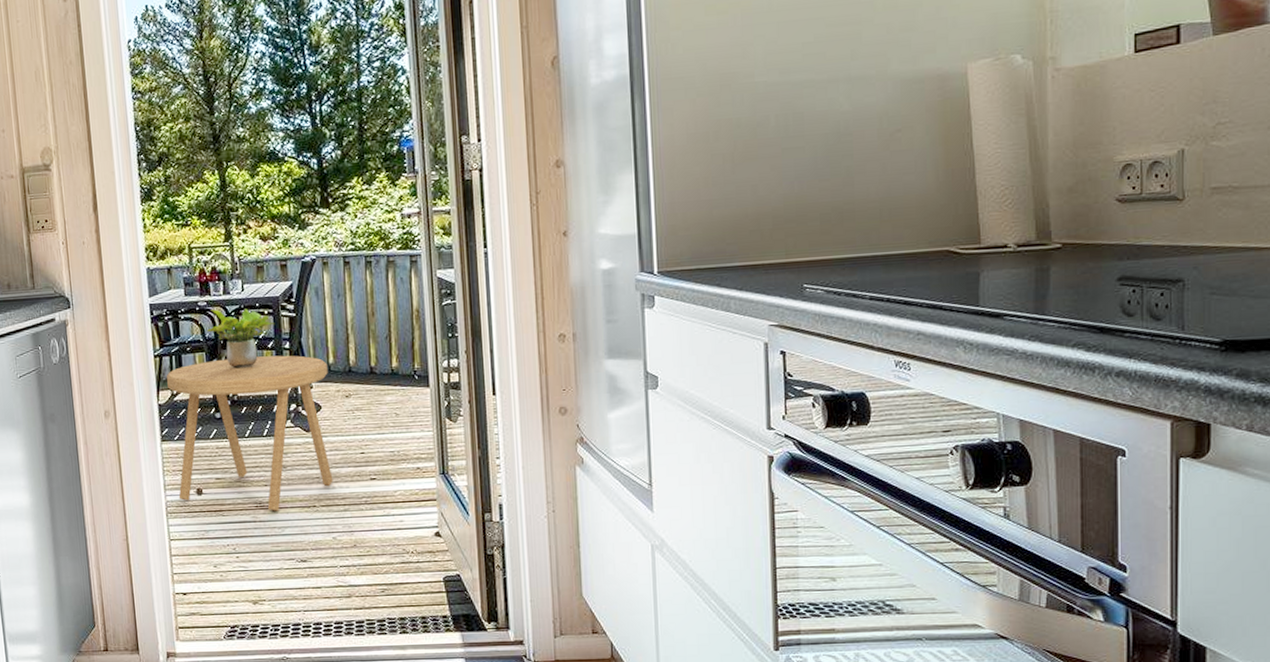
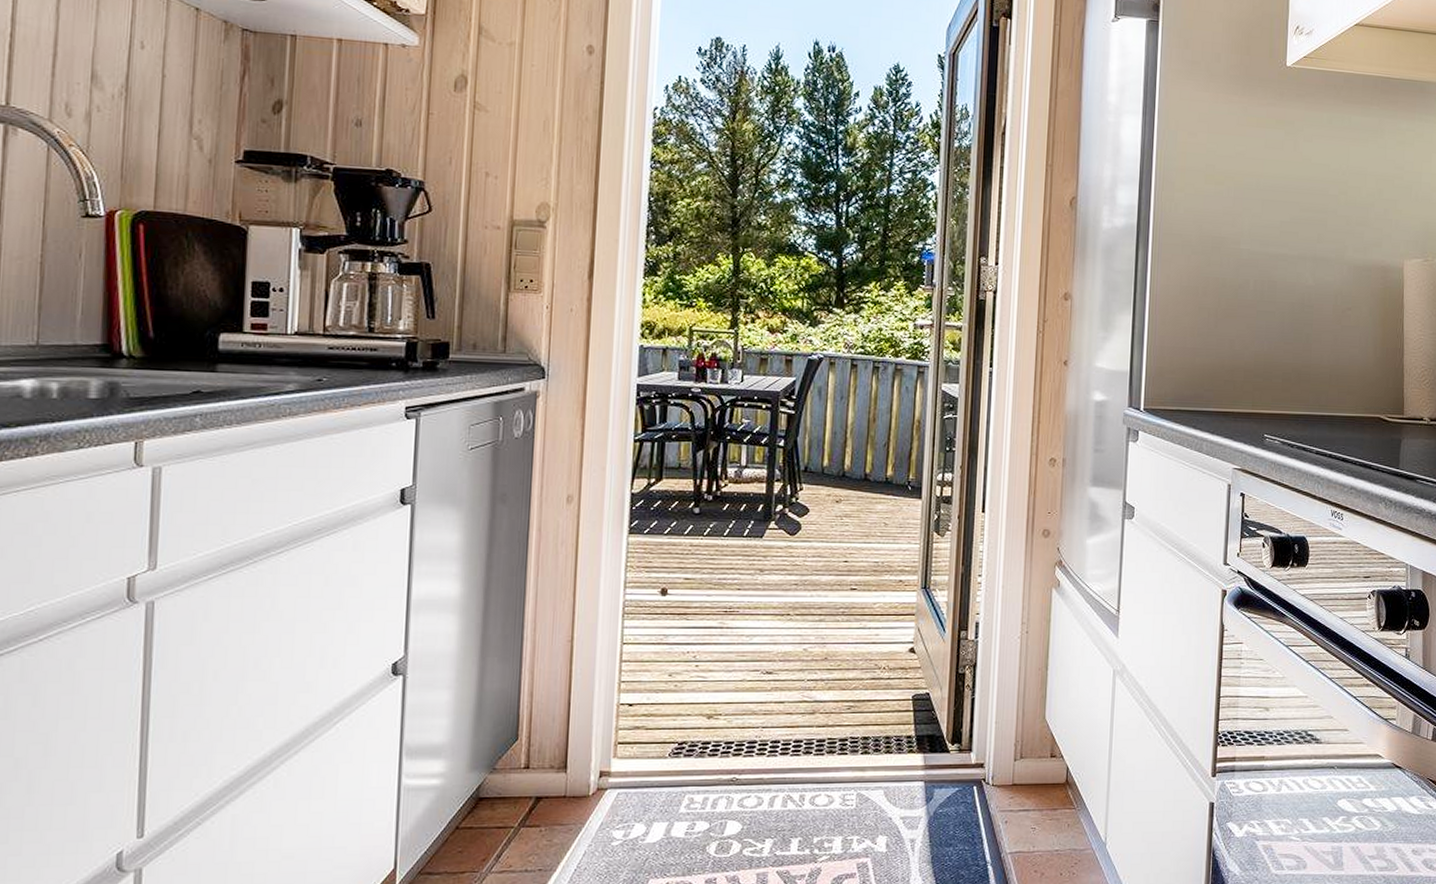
side table: present [167,355,333,512] -> none [639,451,821,618]
potted plant: present [206,308,275,368] -> none [696,396,772,461]

